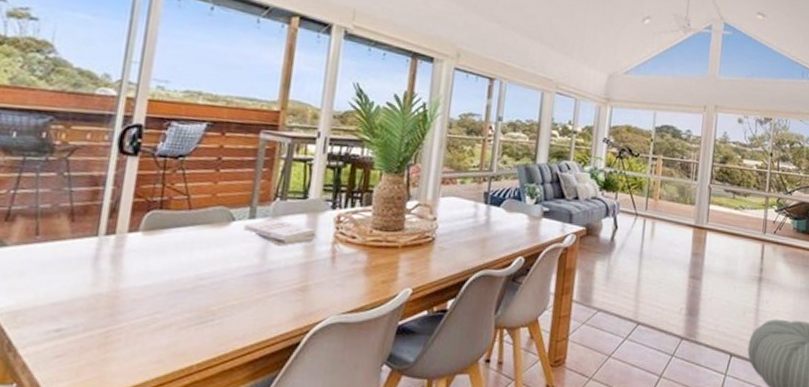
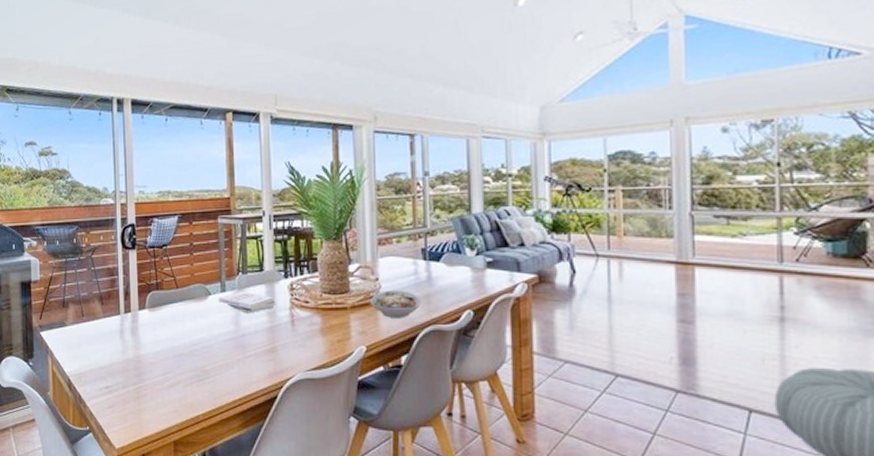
salad: none [424,231,477,261] -> present [371,290,421,318]

